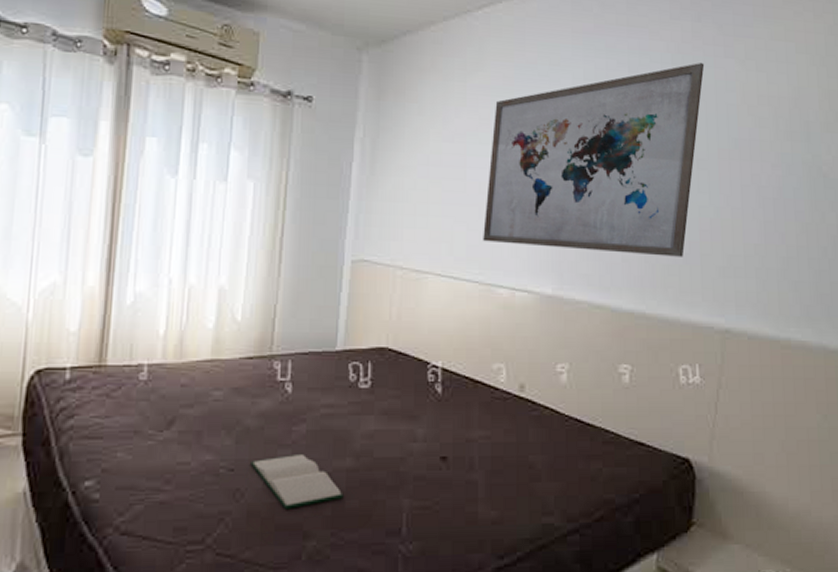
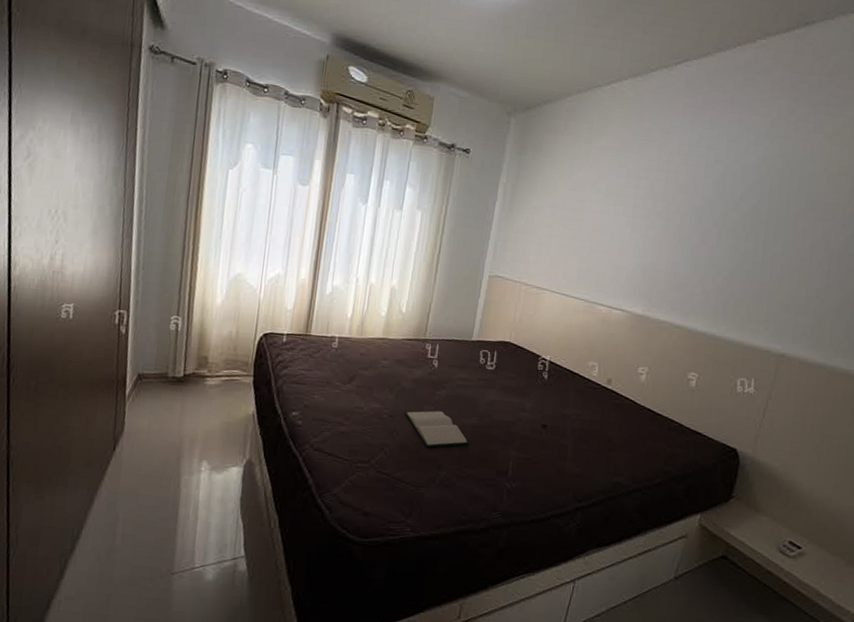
wall art: present [483,63,705,257] -> none [591,136,795,294]

